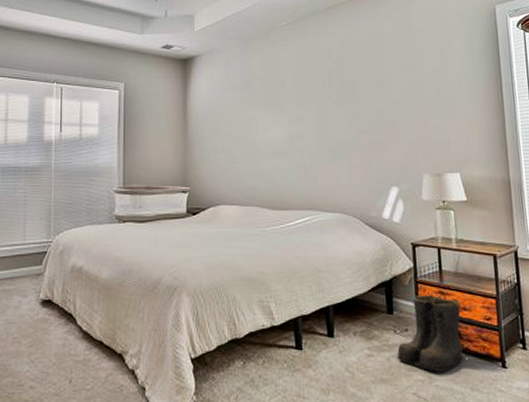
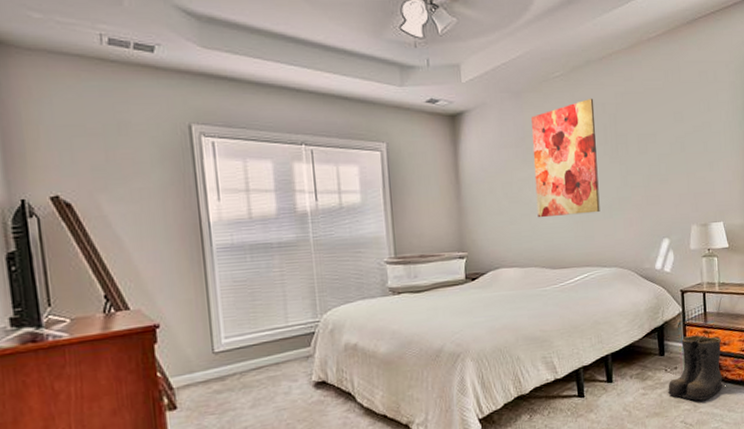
wall art: none [257,45,324,158] -> present [530,98,600,218]

